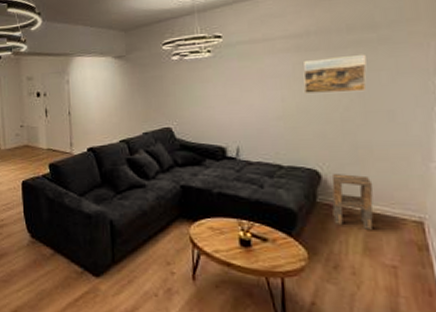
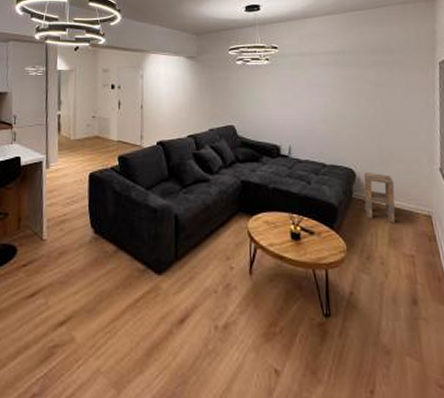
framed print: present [303,53,367,93] -> none [340,72,387,103]

